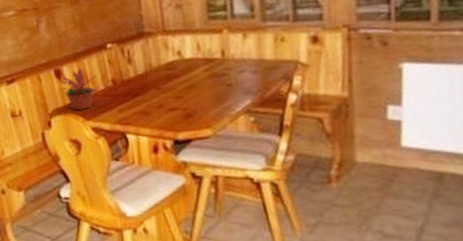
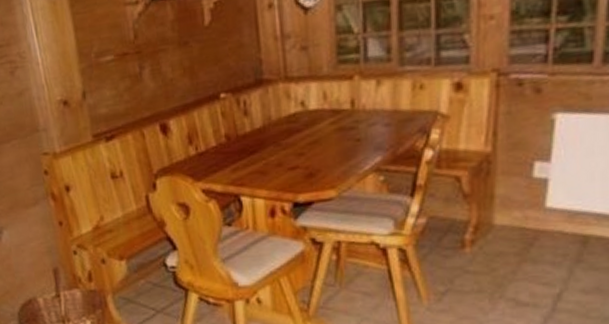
potted plant: present [58,66,98,111] -> none [164,119,210,171]

